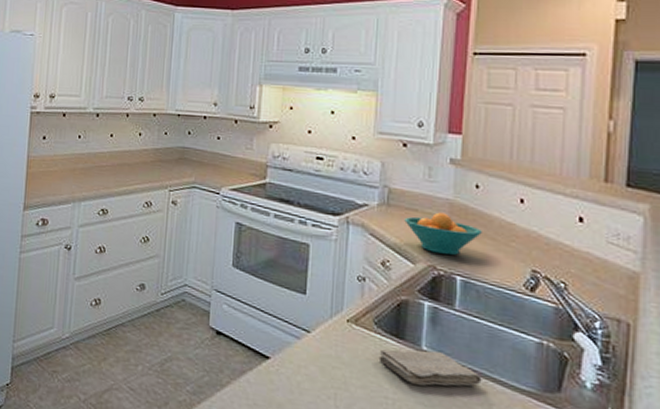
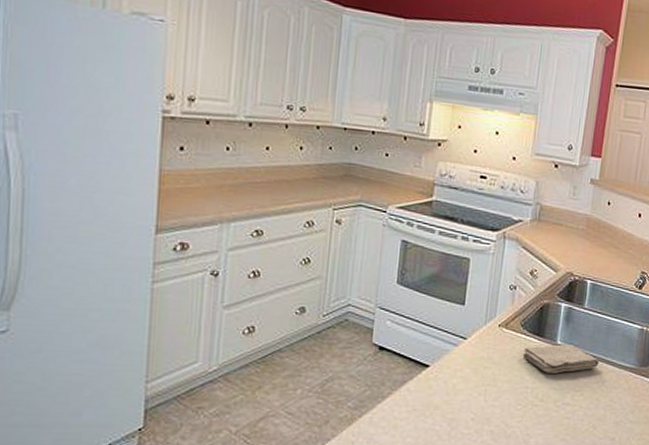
fruit bowl: present [404,212,482,256] -> none [551,226,609,263]

